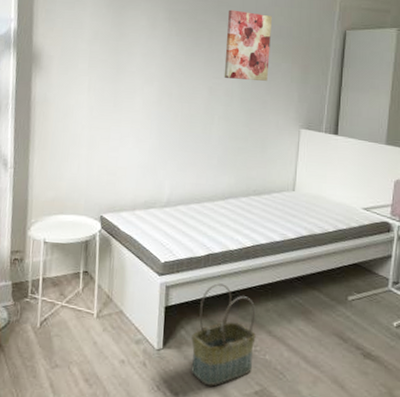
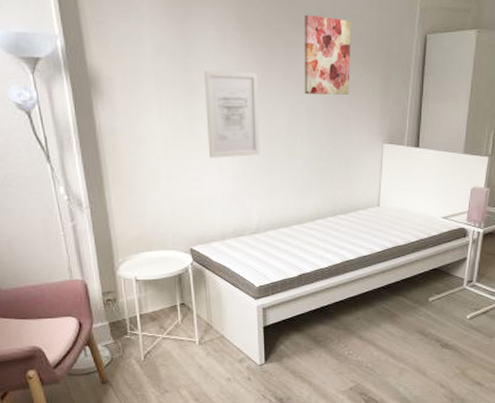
wall art: none [129,52,181,132] -> present [205,69,260,158]
basket: present [191,283,256,386] -> none [291,300,349,389]

